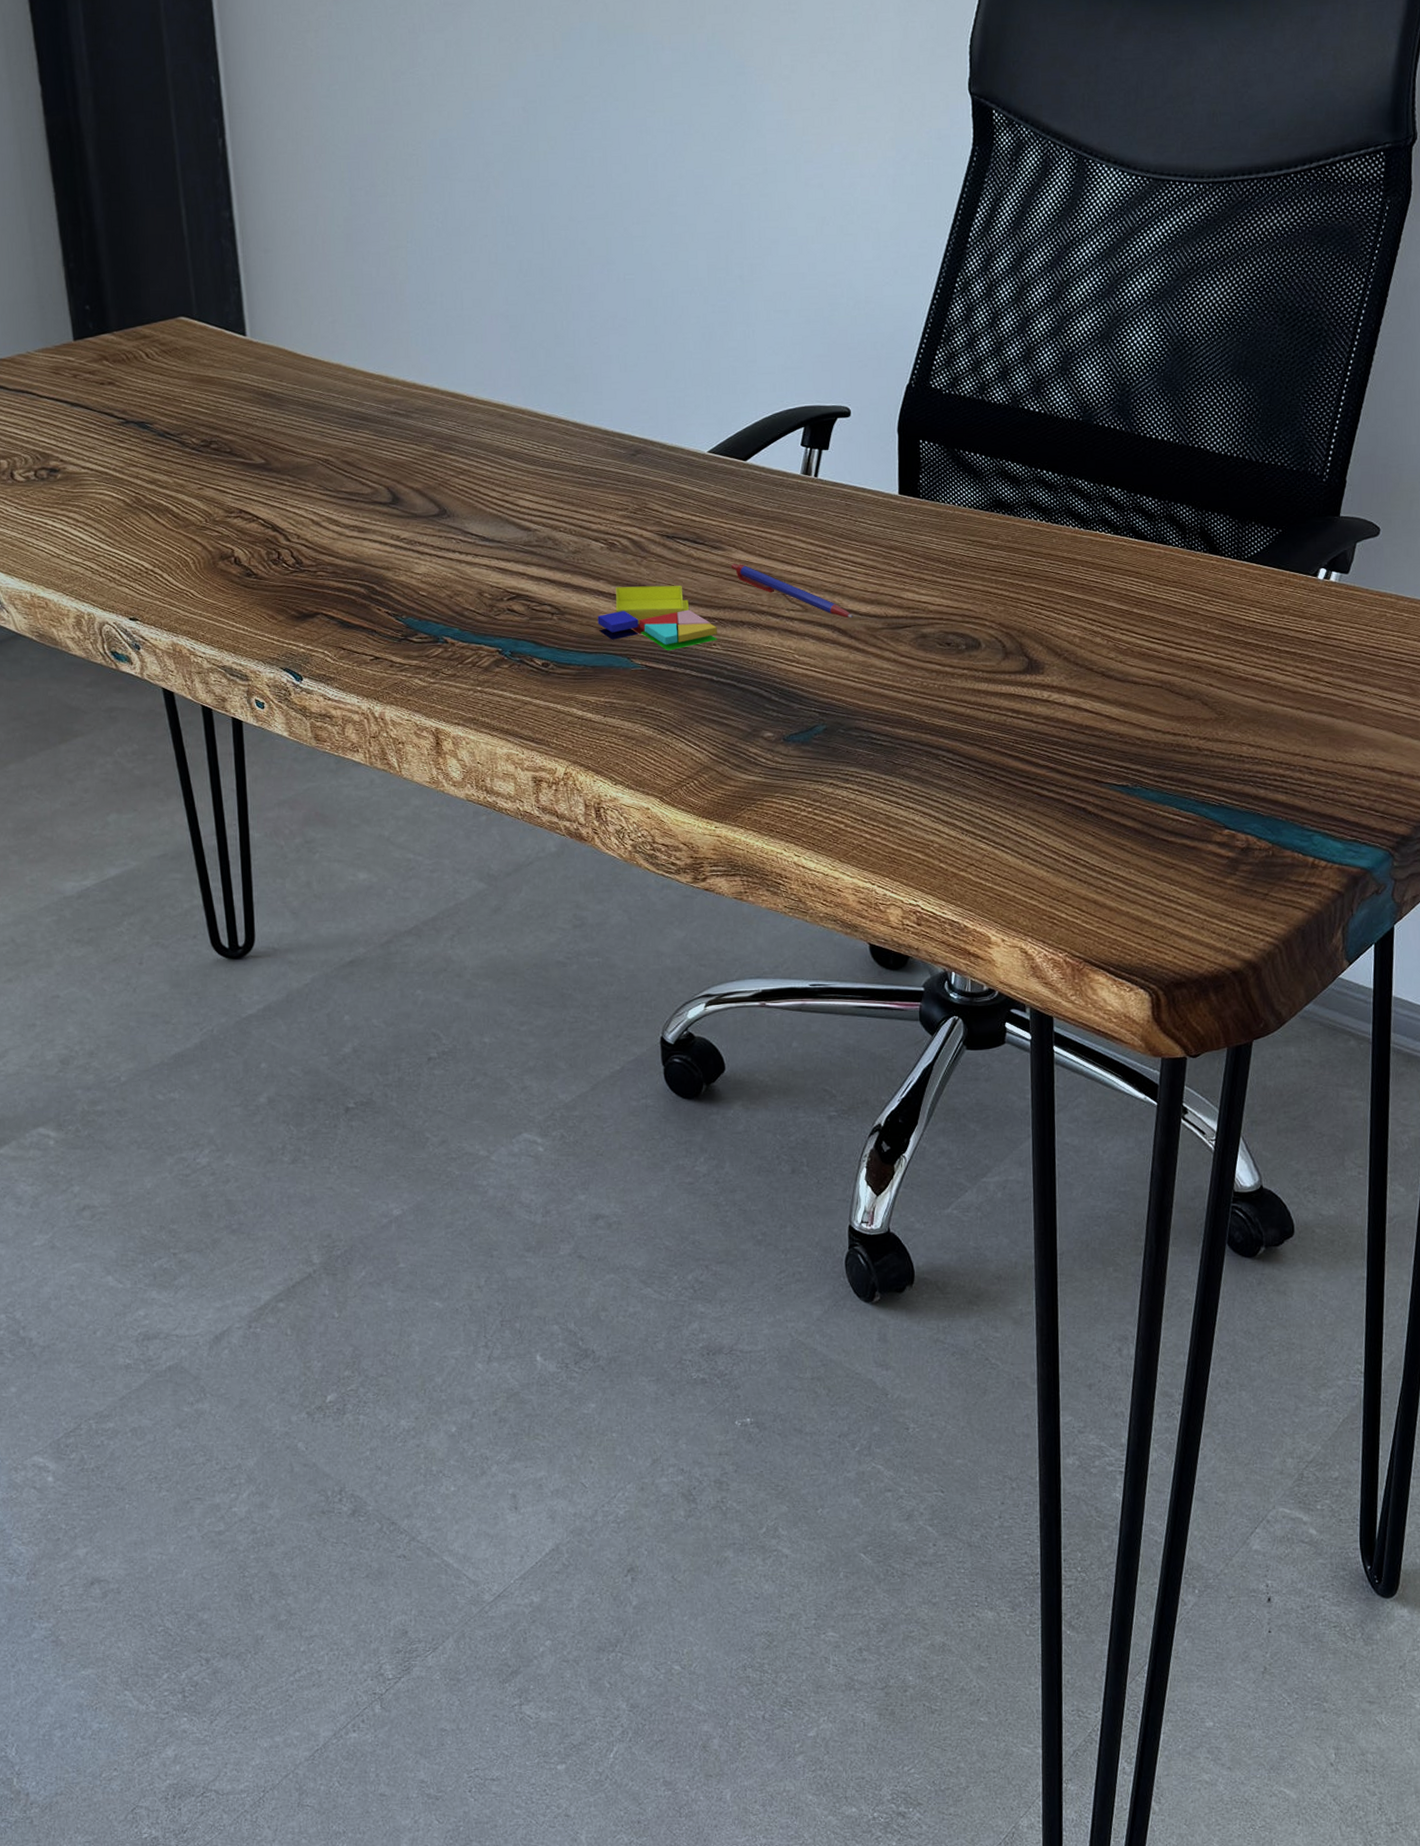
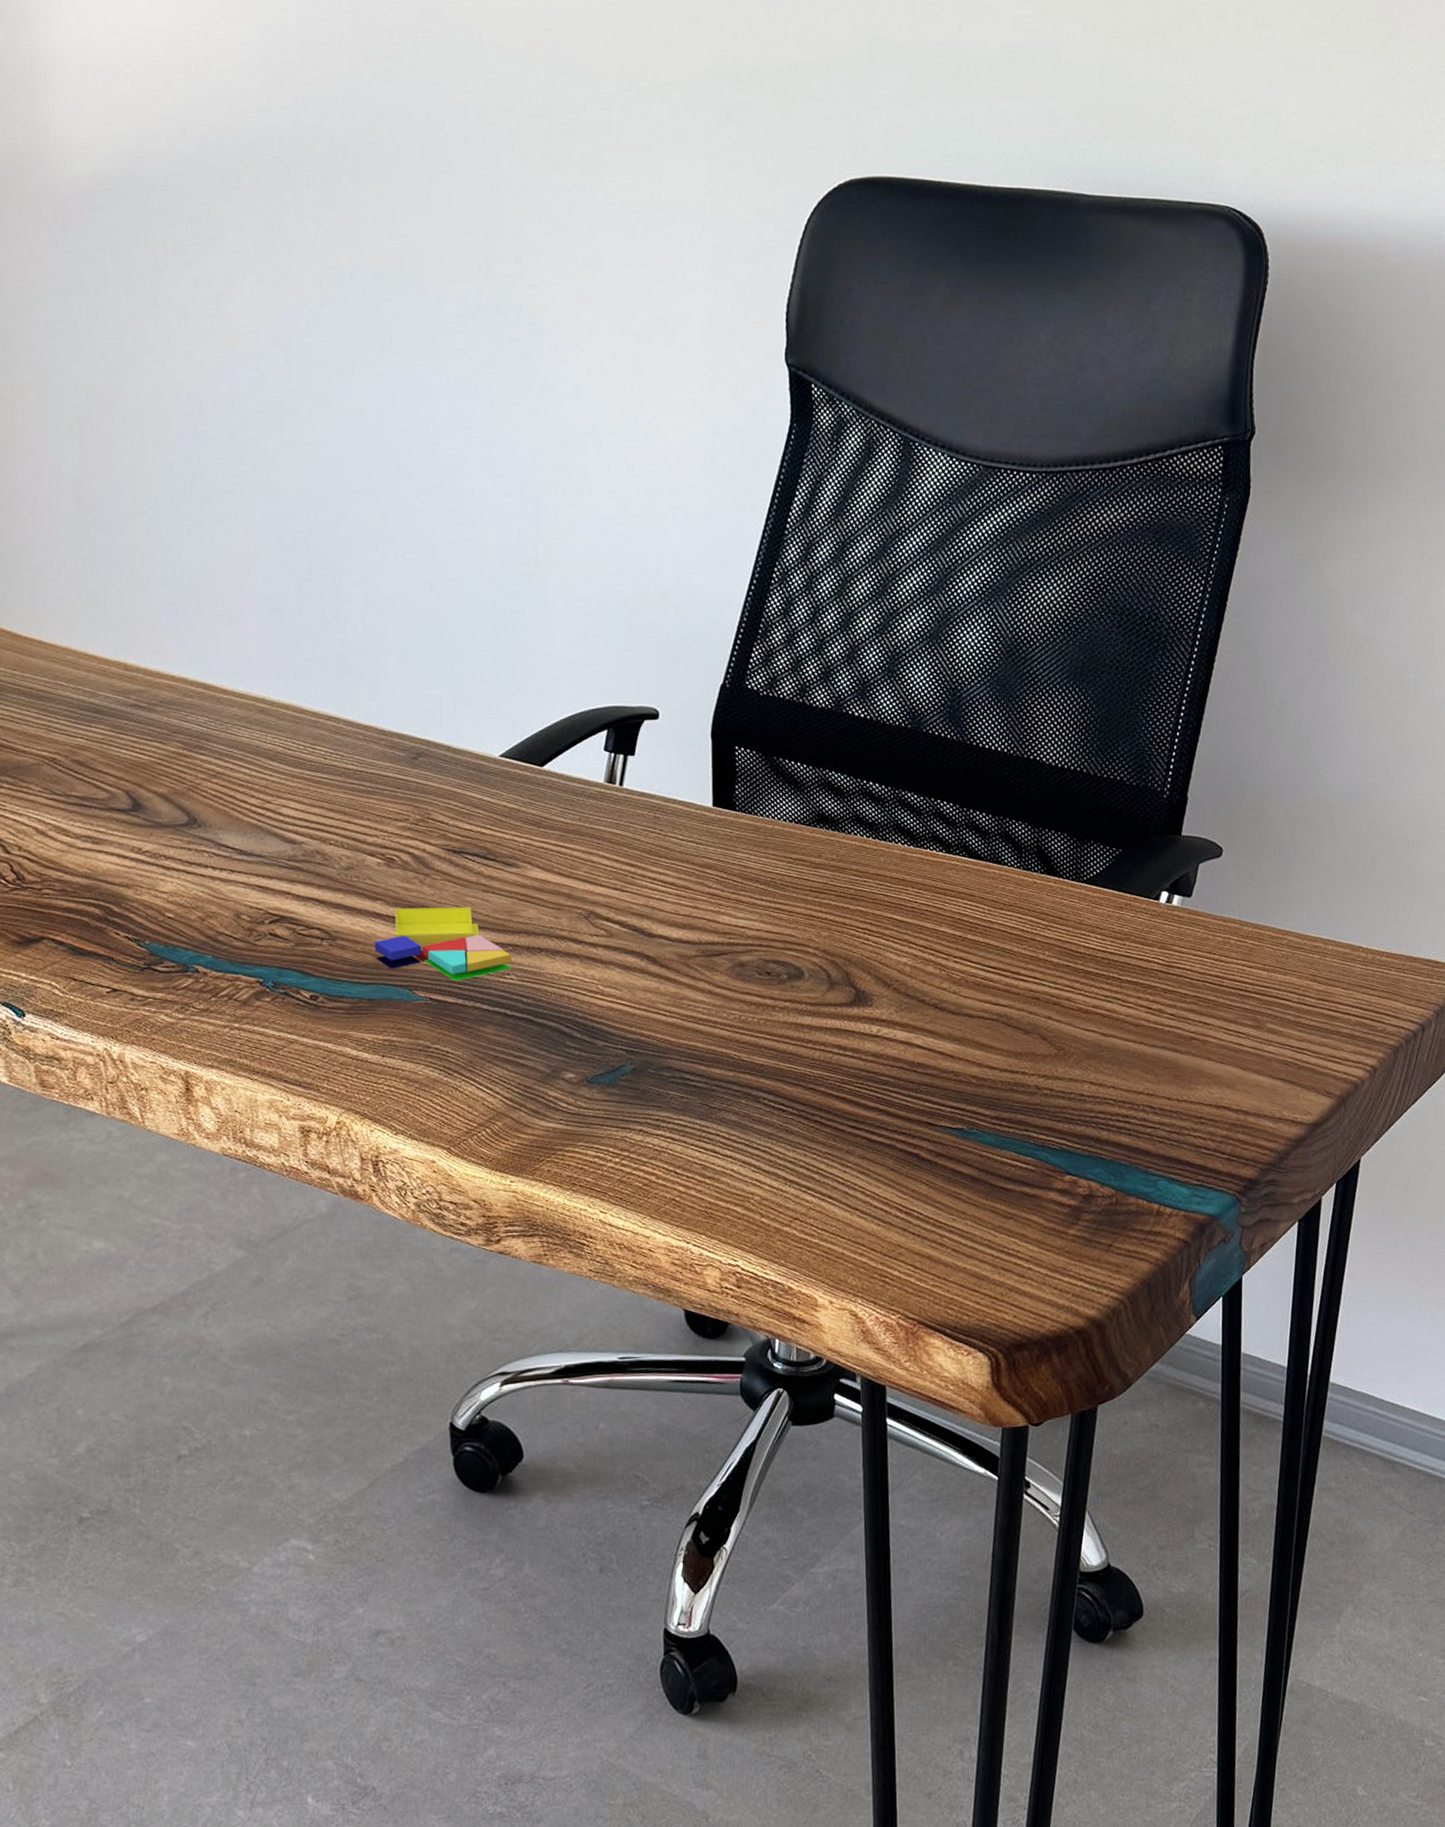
pen: present [731,563,853,618] -> none [526,882,663,945]

